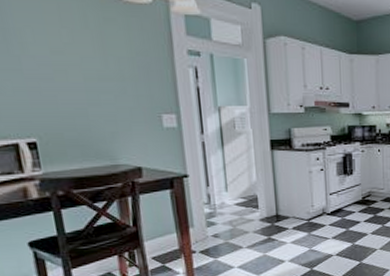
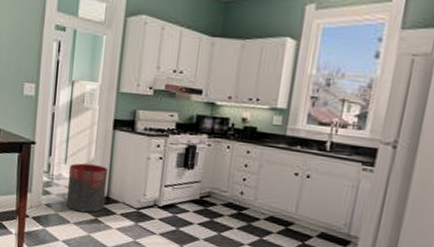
trash can: none [231,186,275,236] -> present [66,163,108,213]

